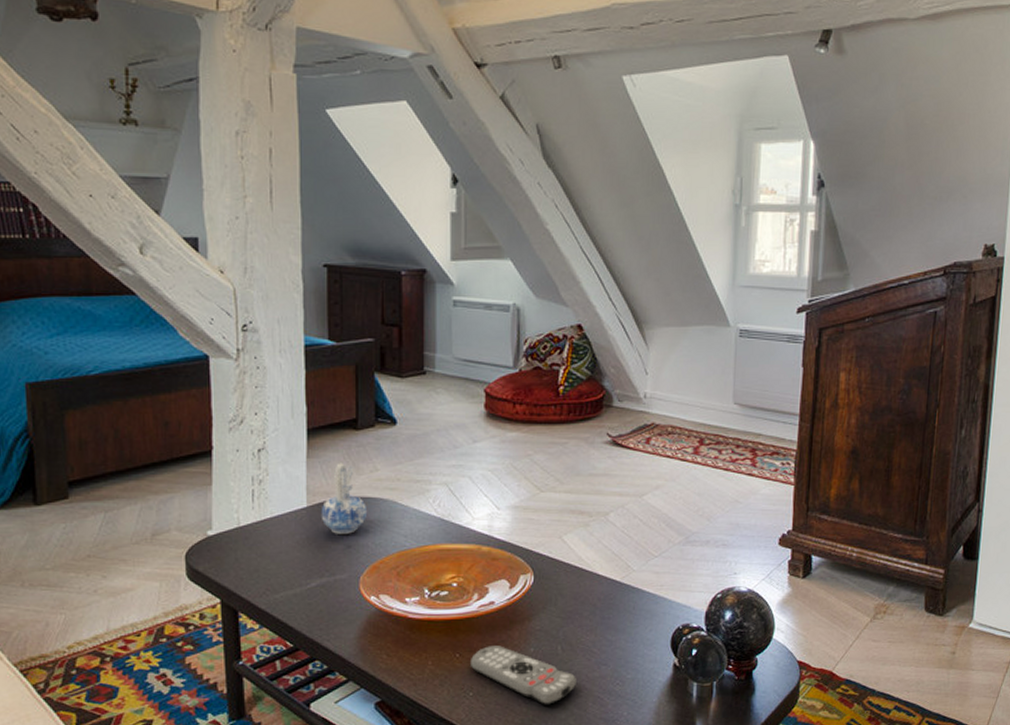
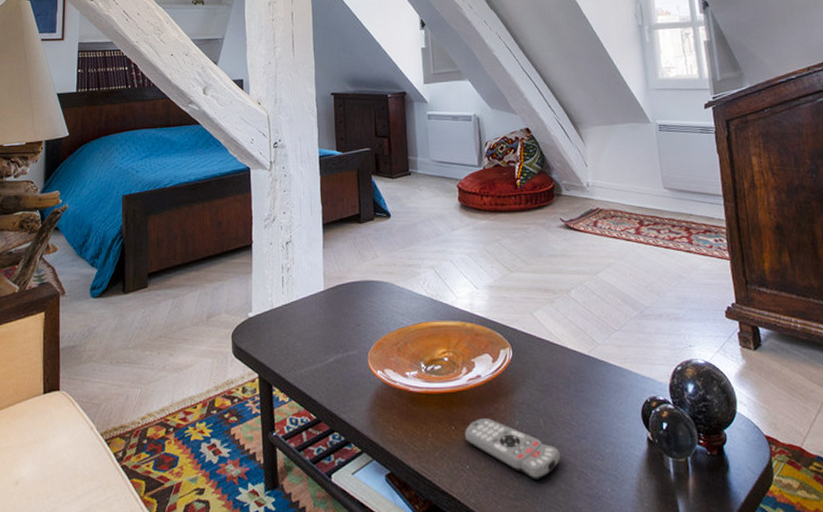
ceramic pitcher: present [320,463,366,534] -> none [335,251,371,314]

